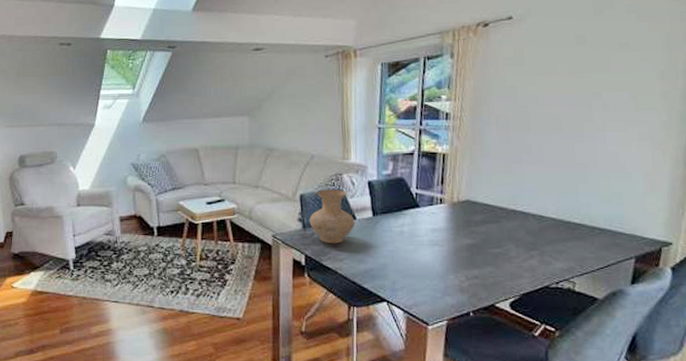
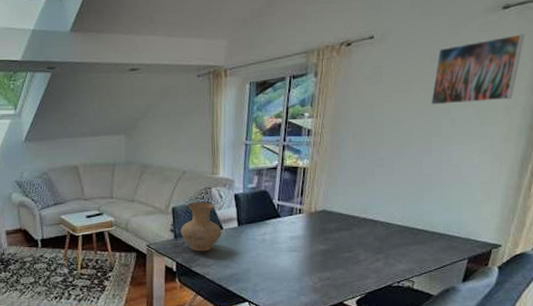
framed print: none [578,15,677,89] -> present [430,34,525,106]

